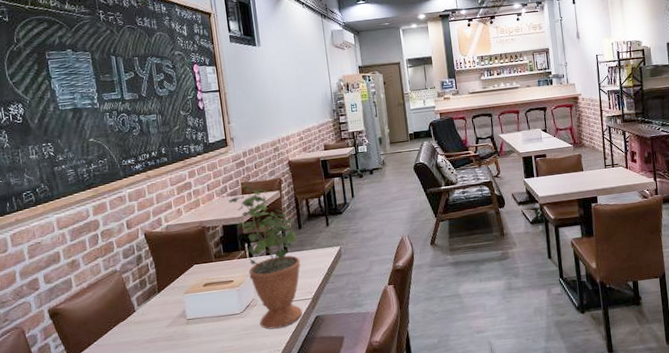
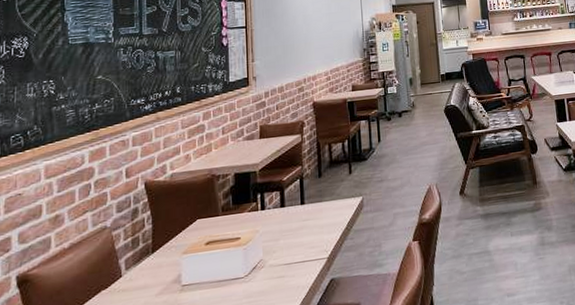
potted plant: present [229,184,303,330] -> none [244,127,318,296]

